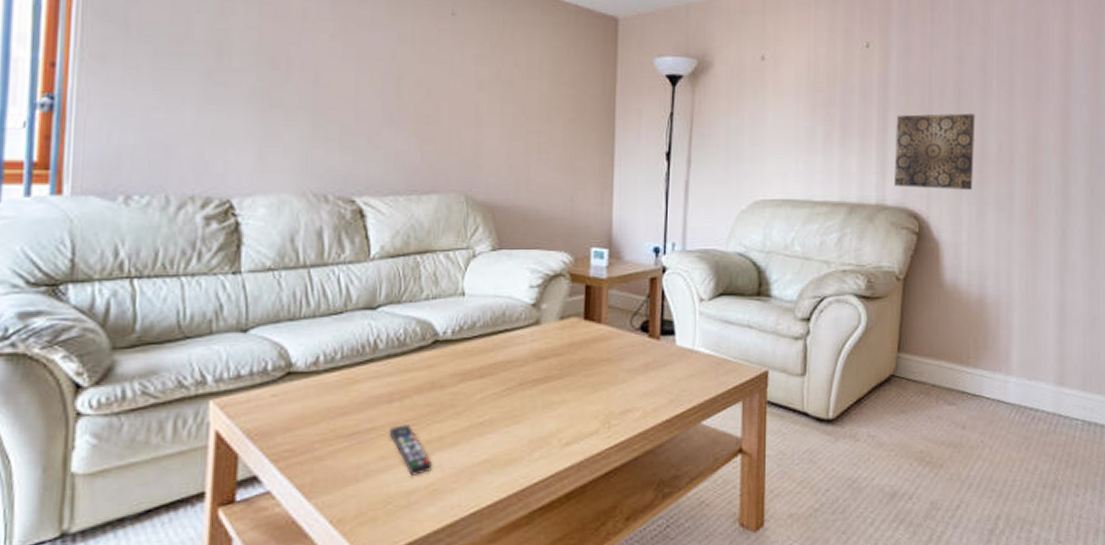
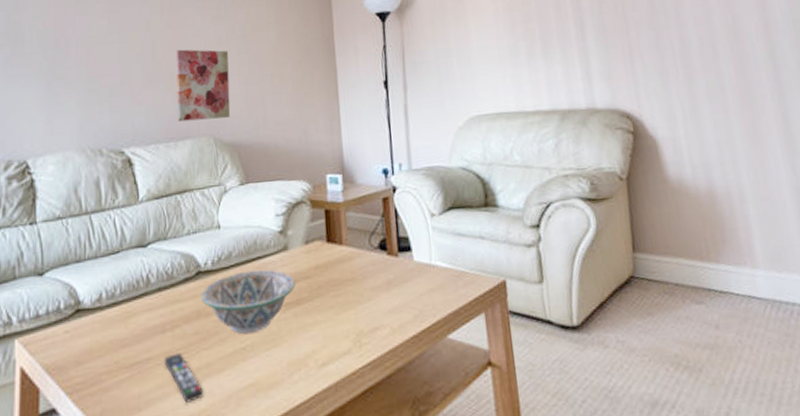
wall art: none [422,89,491,174] -> present [176,49,231,122]
decorative bowl: none [436,343,545,409] -> present [200,269,295,335]
wall art: present [894,113,975,191] -> none [593,13,681,90]

